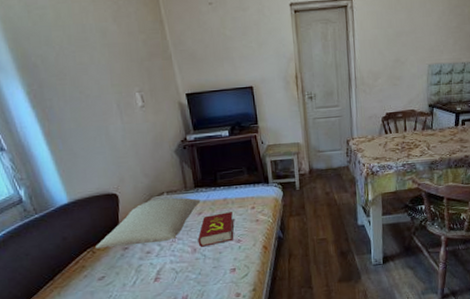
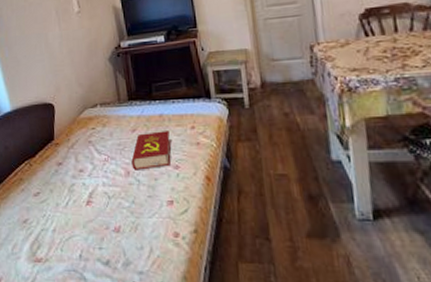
pillow: present [96,197,201,249] -> none [33,110,135,162]

